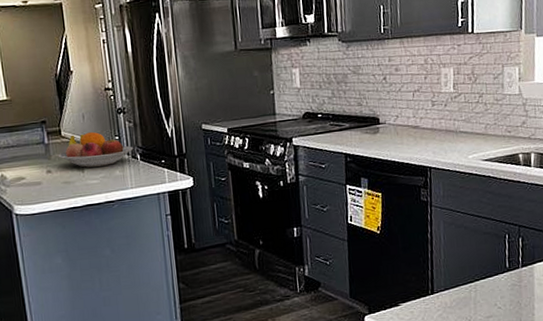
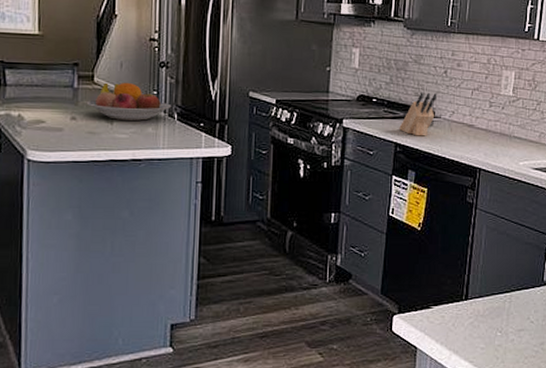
knife block: none [347,100,380,145] -> present [399,92,437,136]

